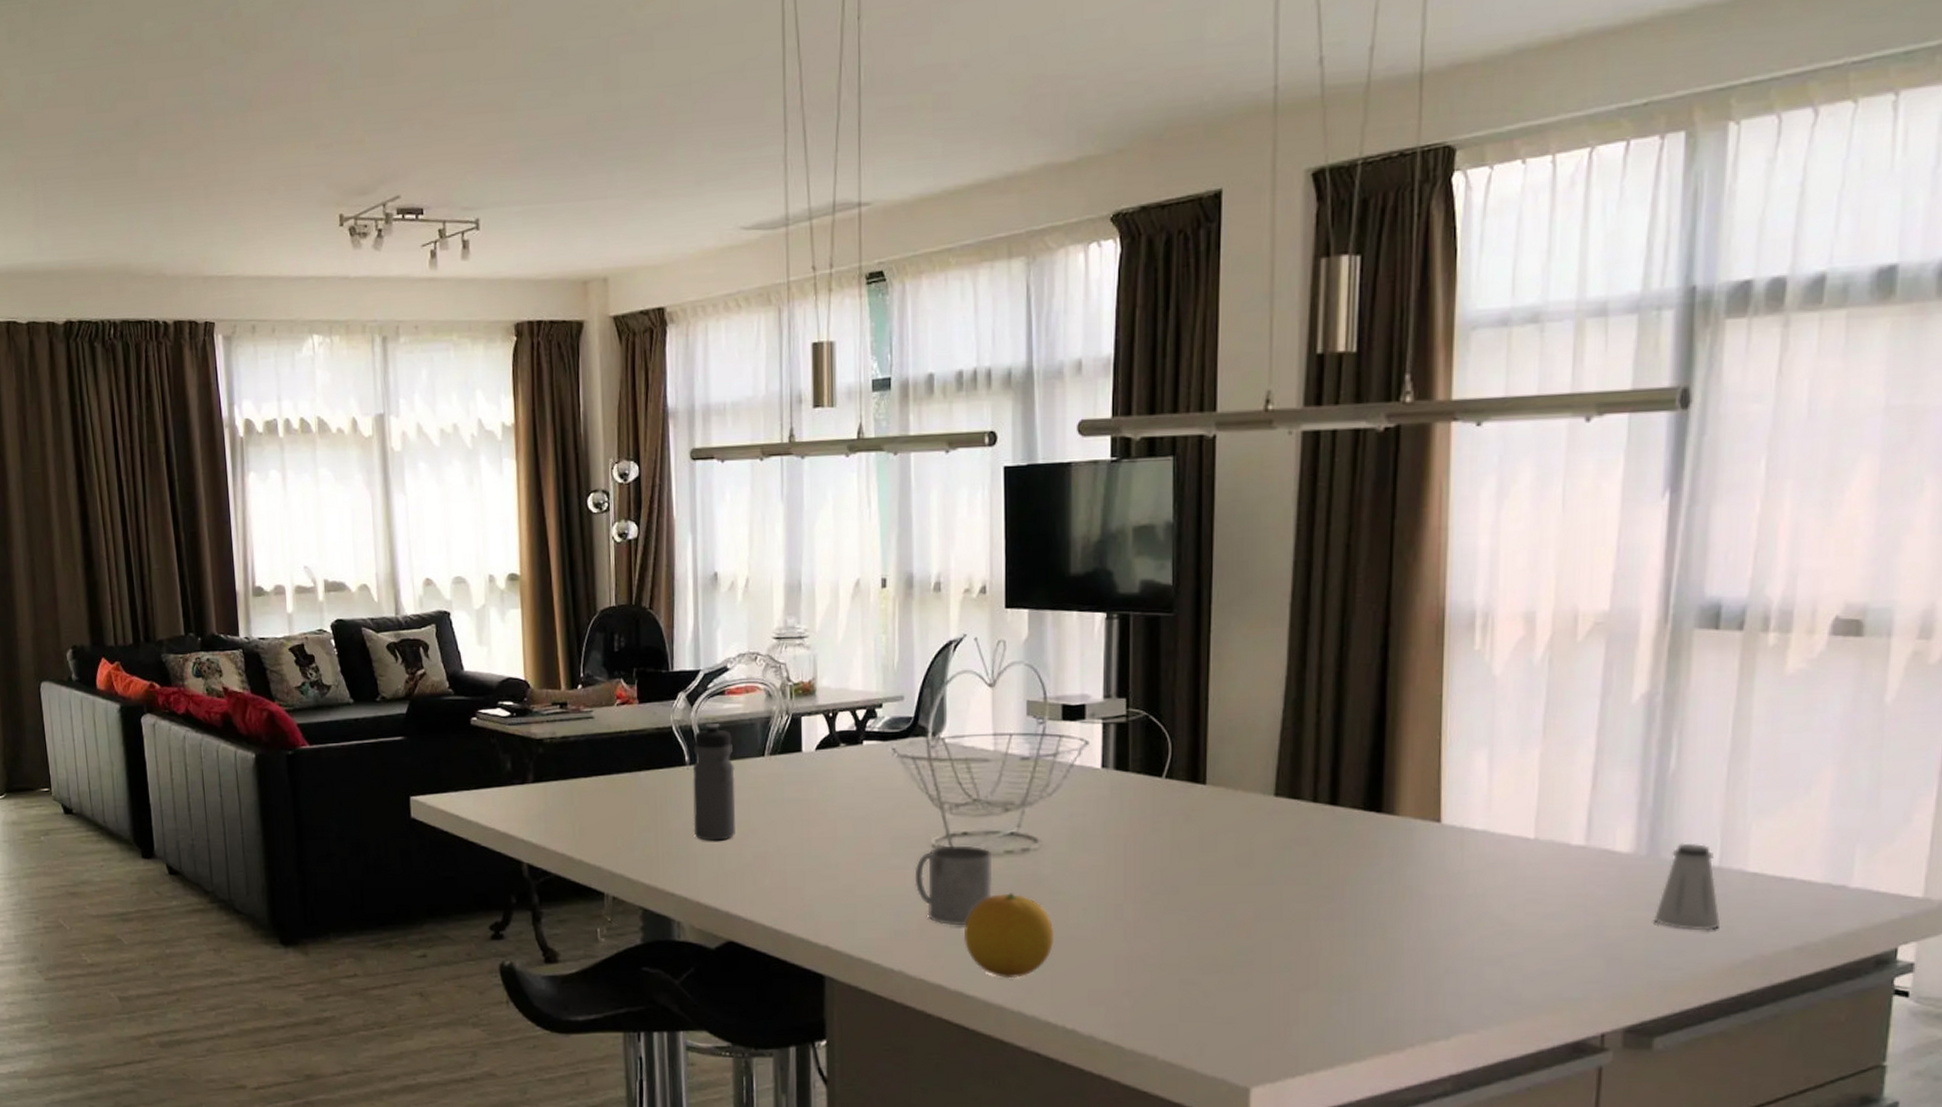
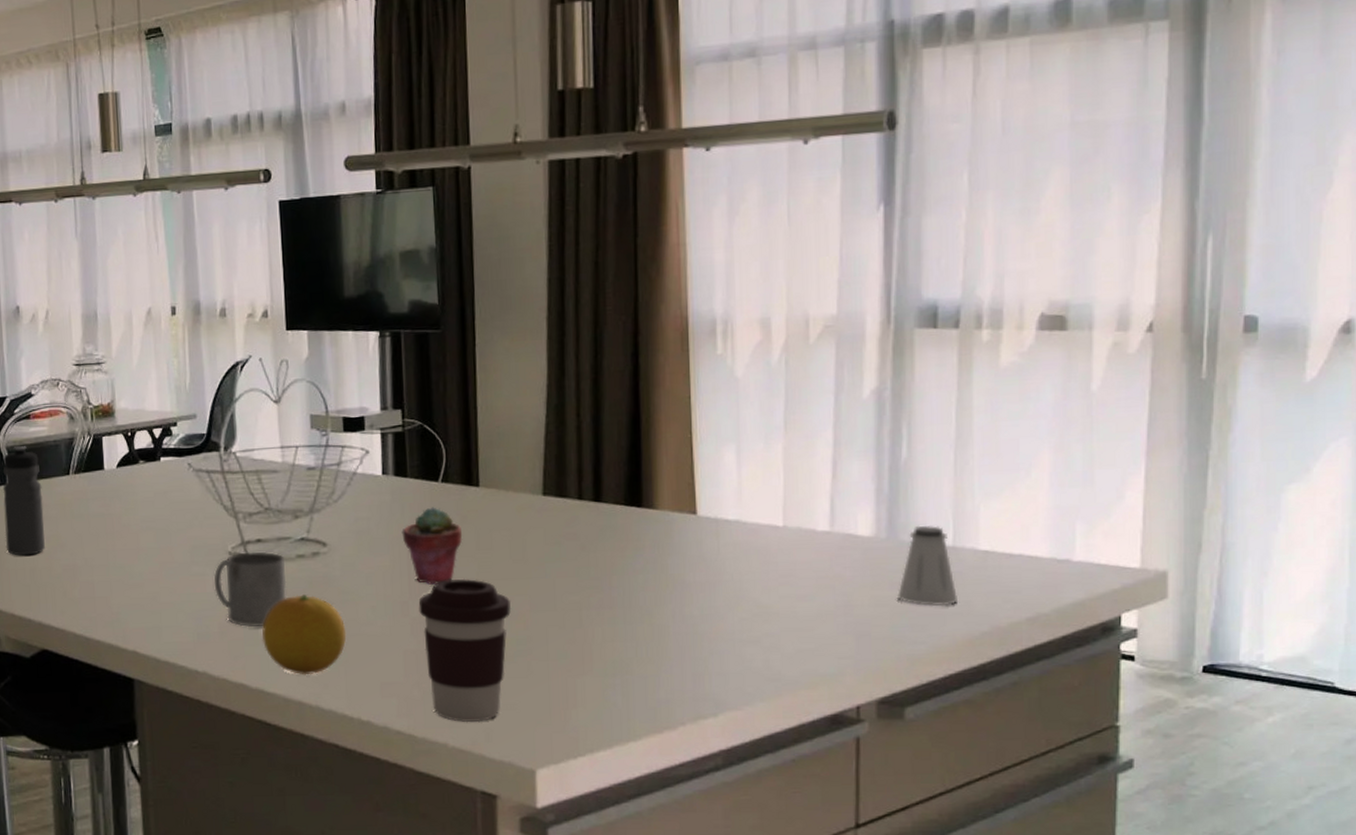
potted succulent: none [1119,804,1186,887] -> present [401,507,463,585]
coffee cup: none [1133,882,1234,1036] -> present [418,578,512,723]

